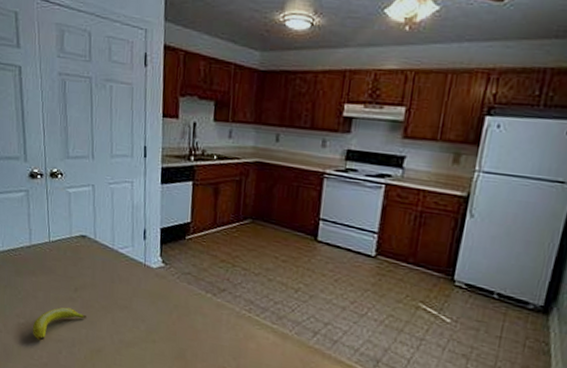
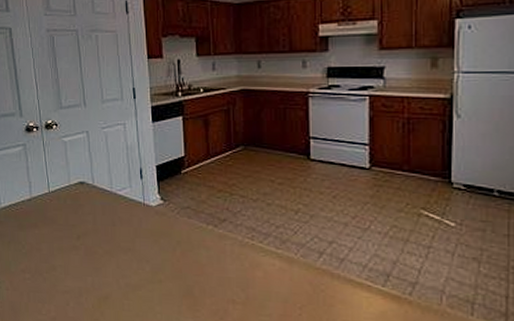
banana: present [32,307,86,341] -> none [38,256,91,294]

